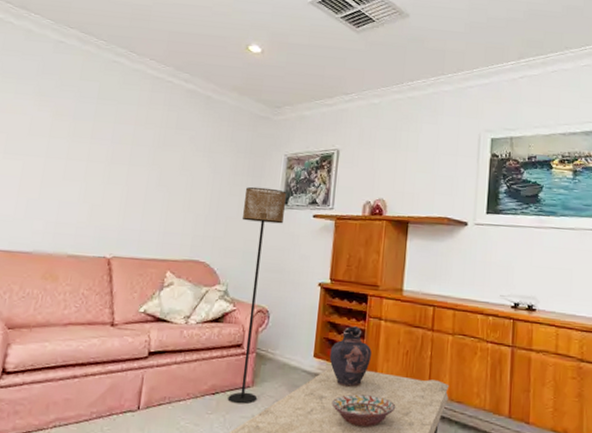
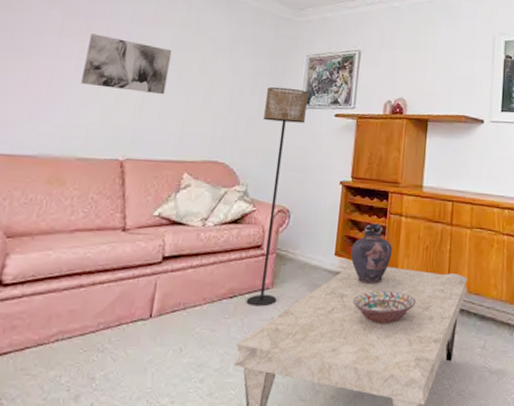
wall art: none [70,134,154,195] -> present [81,34,172,95]

